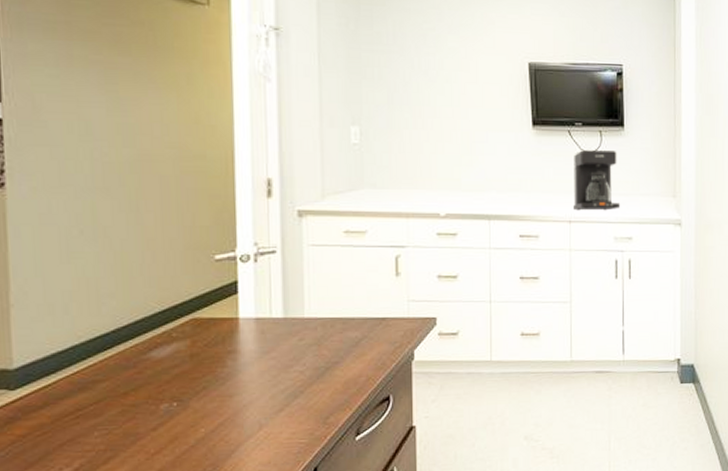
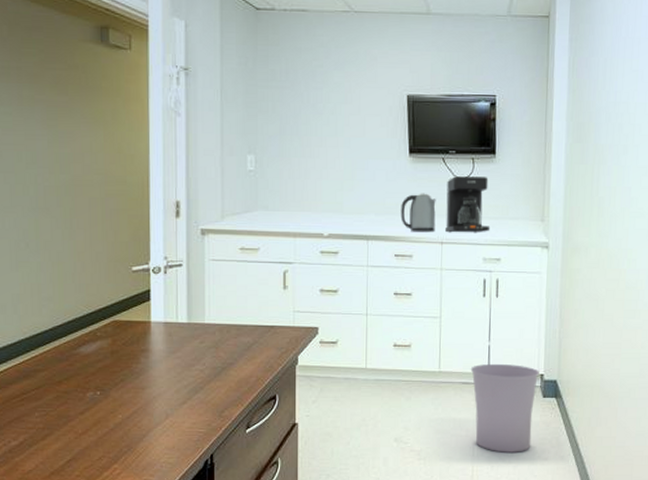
kettle: none [525,168,563,211] -> present [401,193,436,233]
waste bin: none [604,349,676,445] -> present [470,363,540,453]

